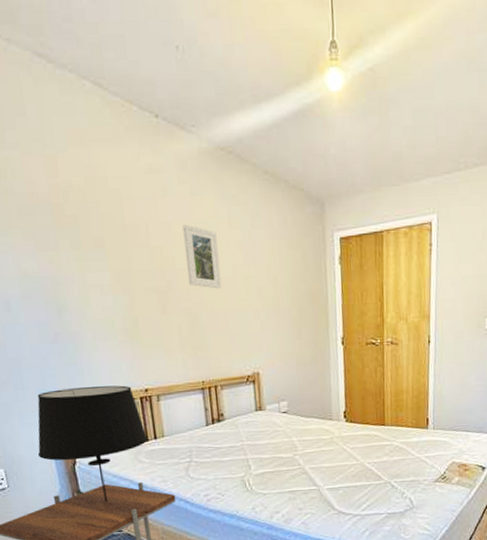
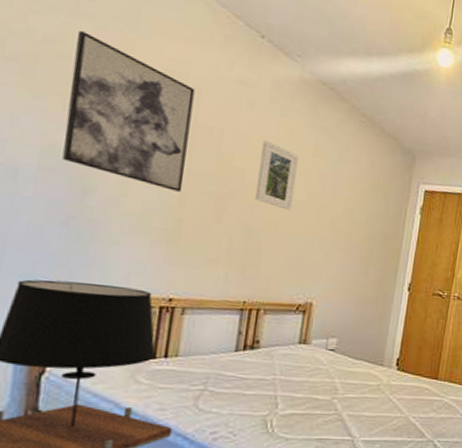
wall art: none [11,161,130,293] -> present [62,31,195,192]

